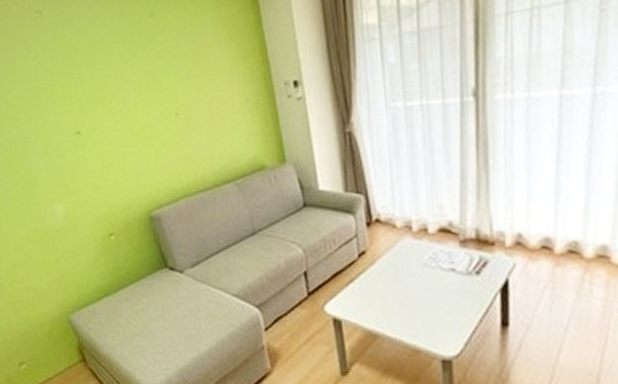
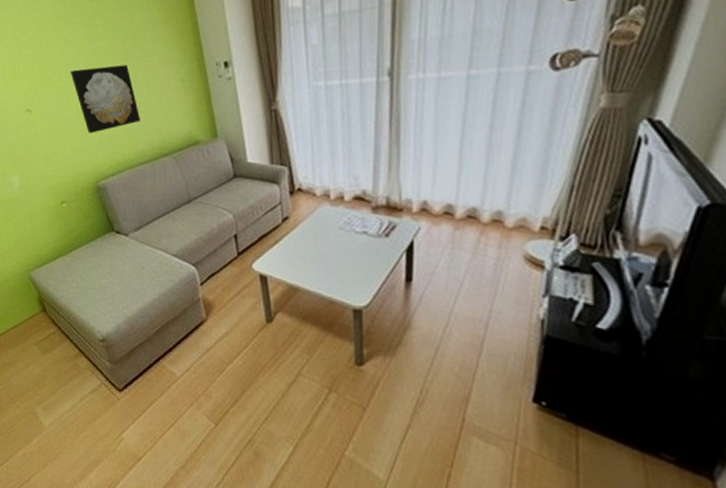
wall art: none [125,83,201,158] -> present [70,64,140,133]

